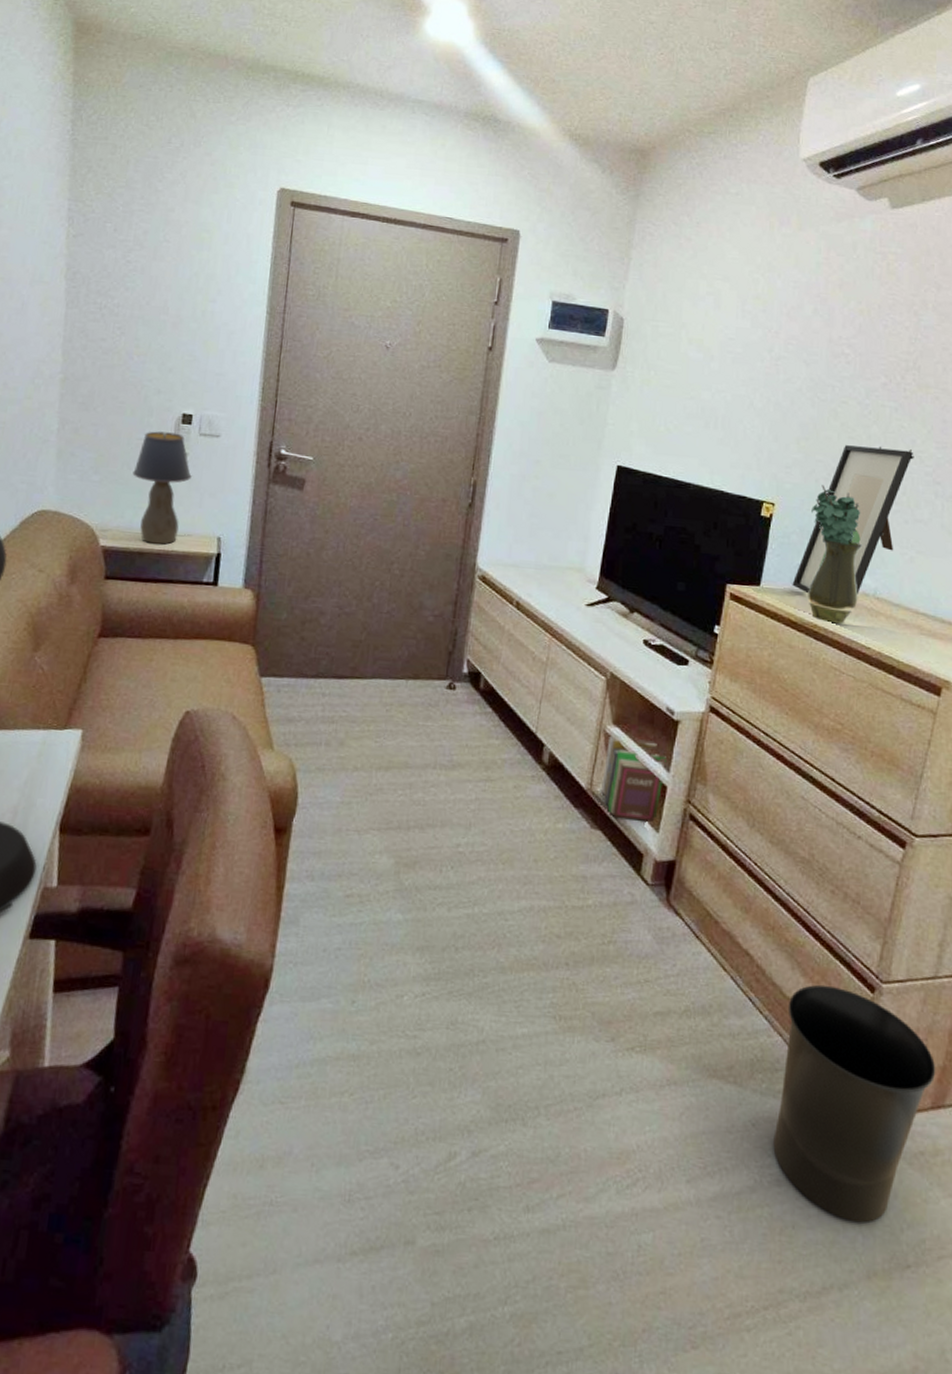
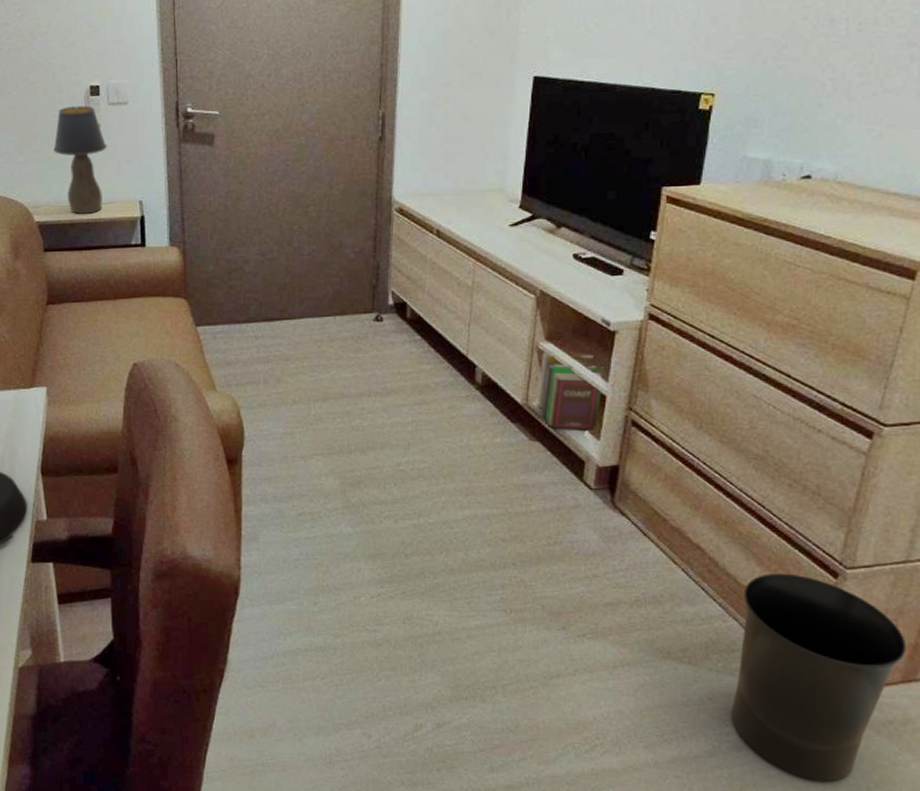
picture frame: present [792,445,914,594] -> none [737,10,884,187]
vase: present [808,485,862,624] -> none [756,66,820,215]

